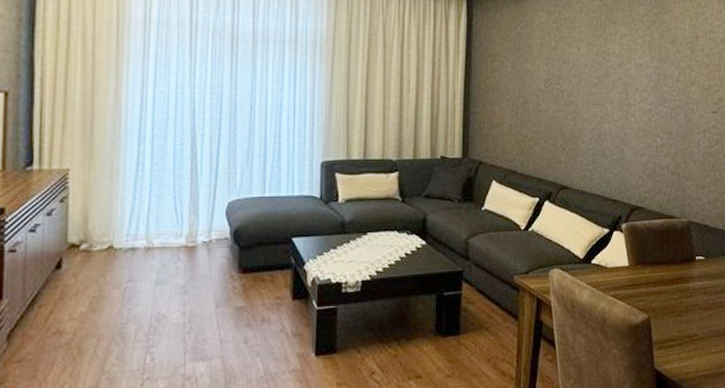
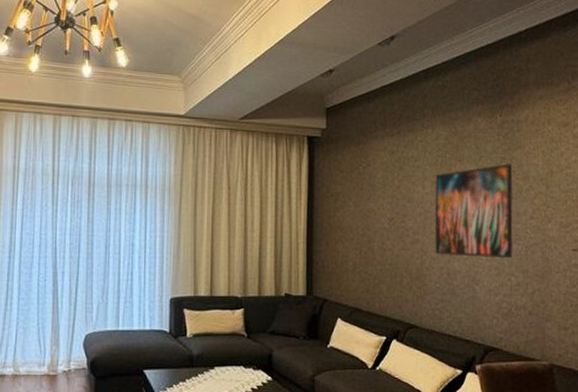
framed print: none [587,27,662,121] -> present [434,163,513,259]

